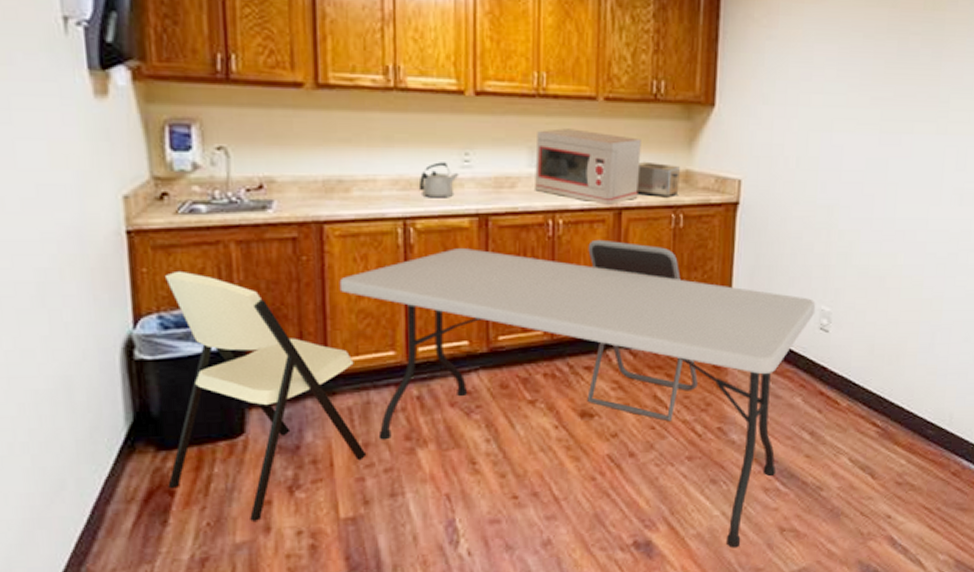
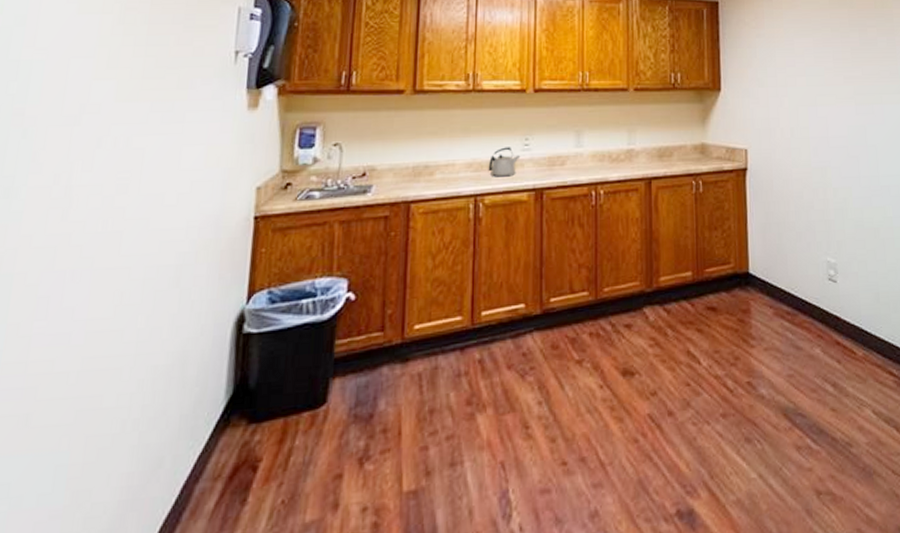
folding chair: present [164,270,367,521] -> none [252,249,432,497]
folding table: present [339,248,816,548] -> none [419,219,823,516]
microwave: present [535,128,641,206] -> none [581,114,665,177]
folding chair: present [587,239,698,422] -> none [625,206,726,378]
toaster: present [637,161,680,199] -> none [662,137,697,169]

